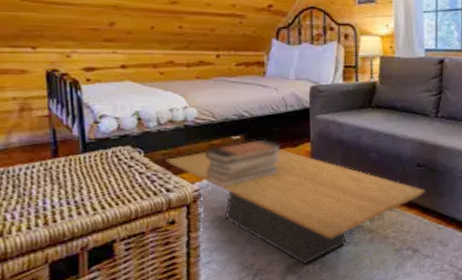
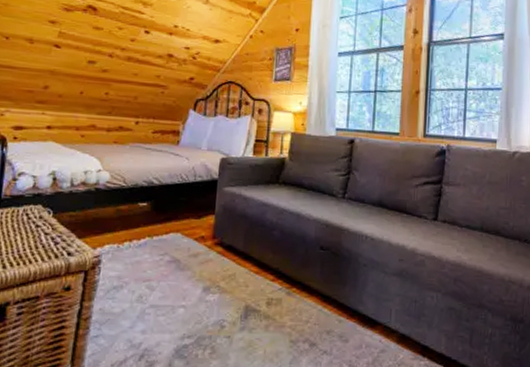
coffee table: present [165,149,425,265] -> none [71,217,328,349]
book stack: present [205,139,281,187] -> none [108,207,185,255]

